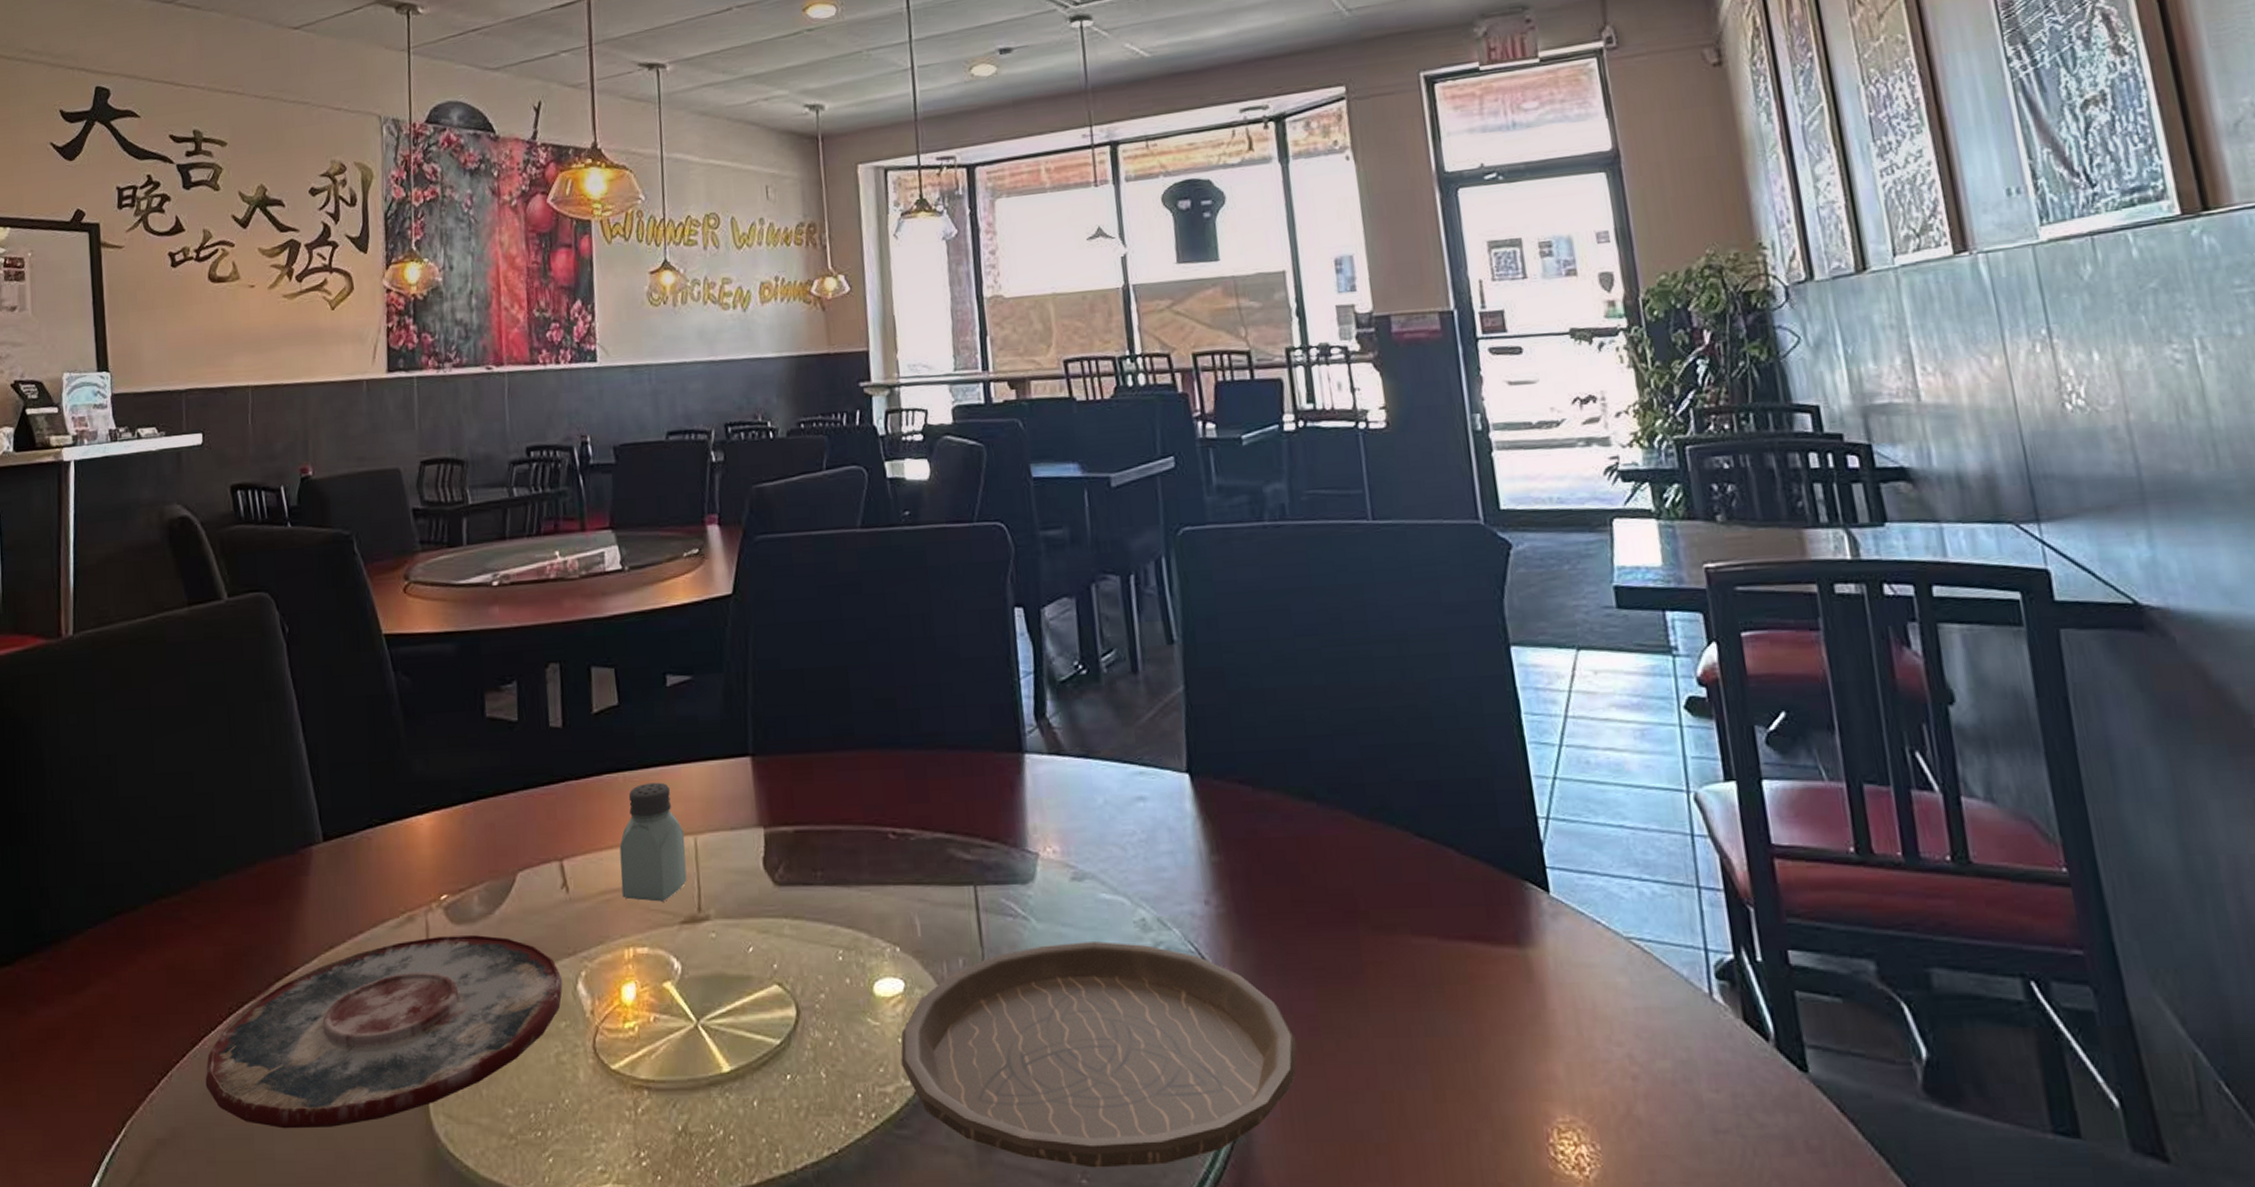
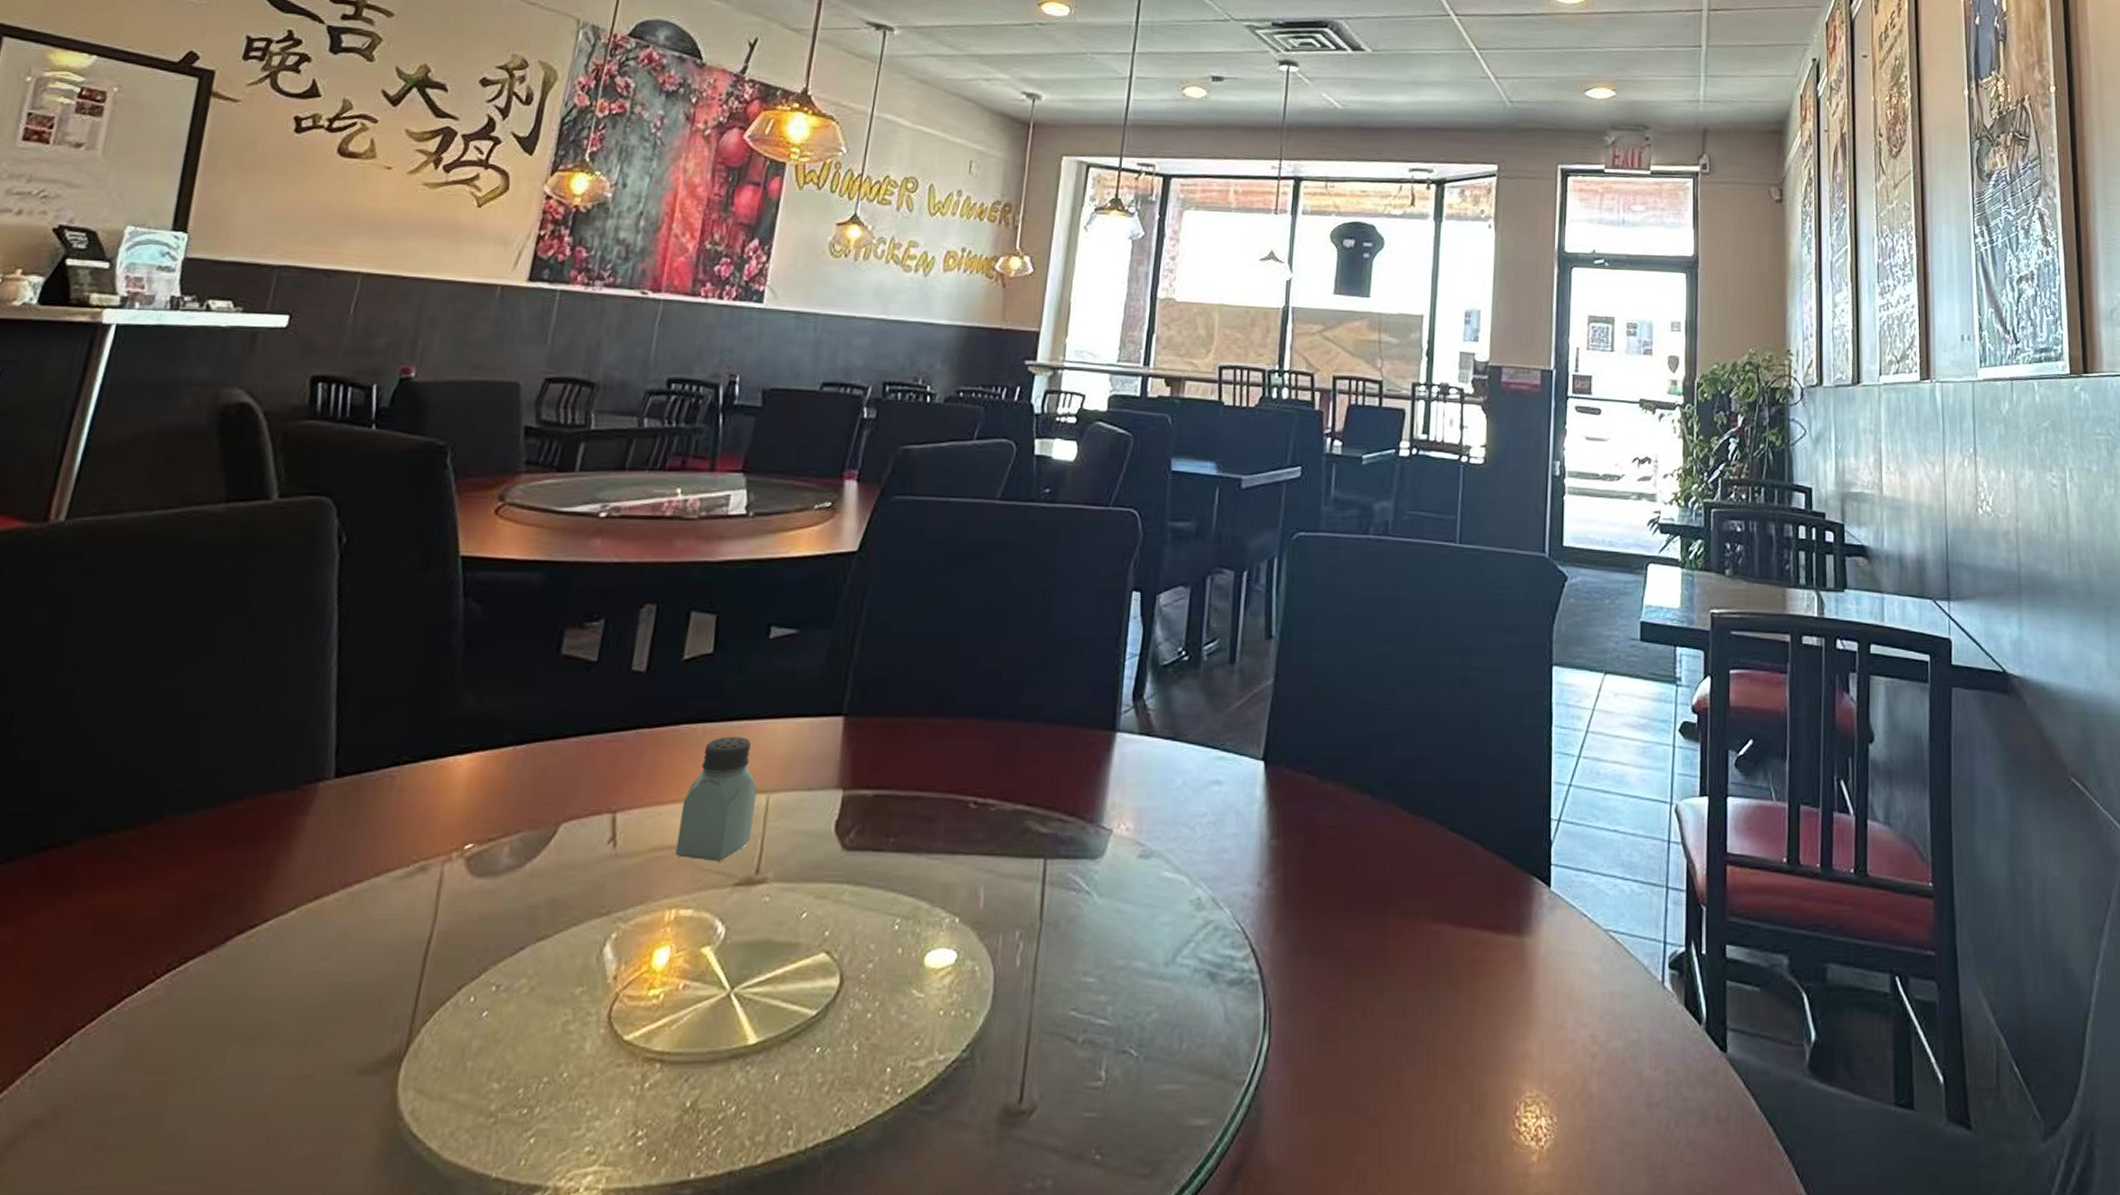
plate: present [205,935,563,1129] -> none [113,890,589,1107]
plate: present [901,941,1297,1168] -> none [938,919,1317,1143]

